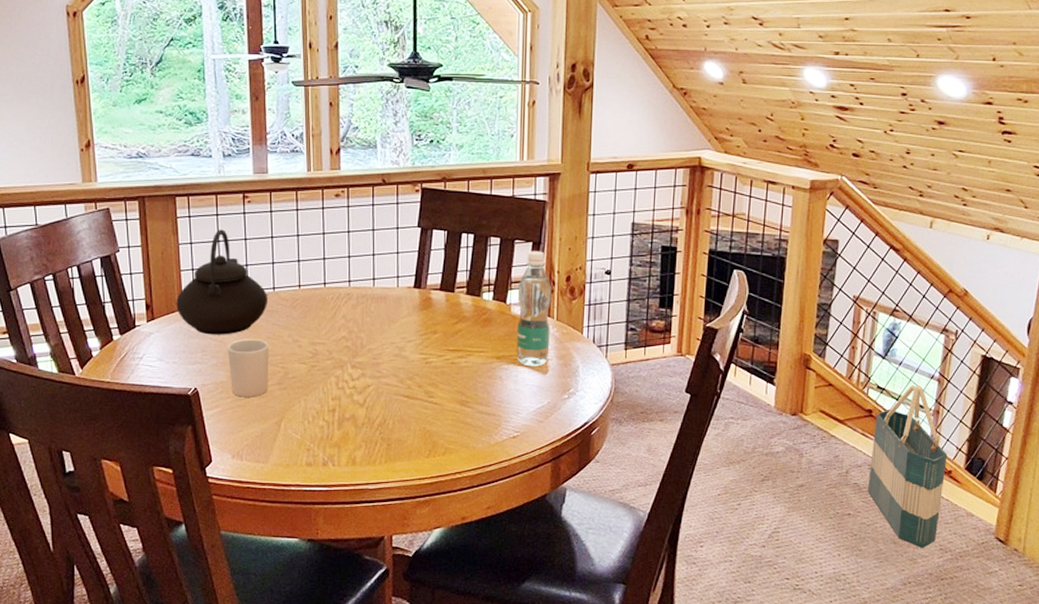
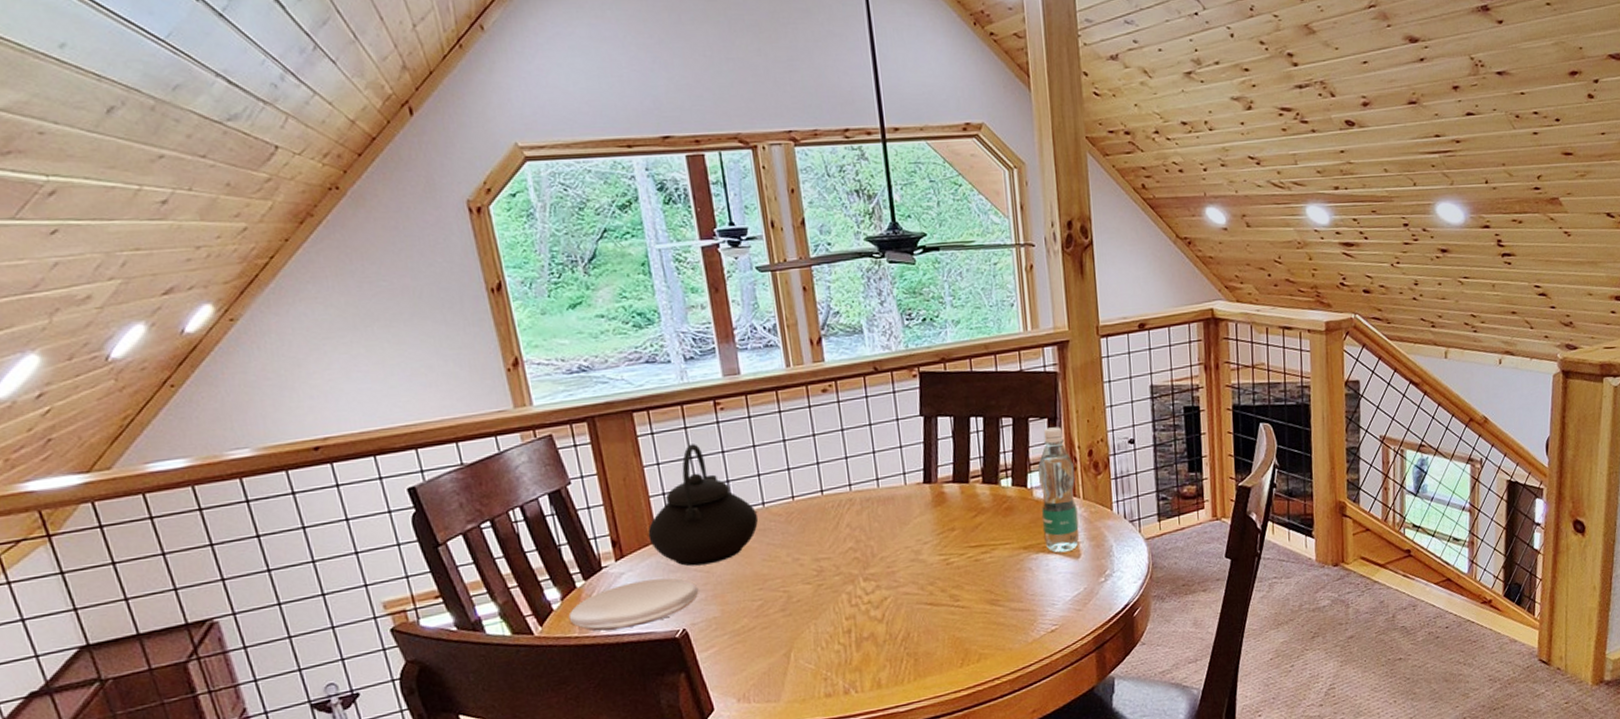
plate: none [104,342,212,381] -> present [568,578,699,631]
mug: present [227,339,268,397] -> none [716,563,771,632]
tote bag: present [867,384,948,548] -> none [1414,518,1486,681]

